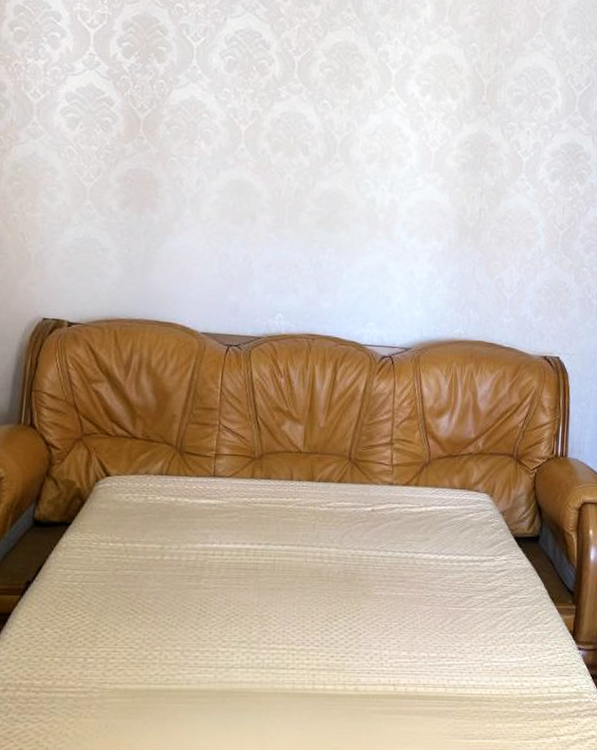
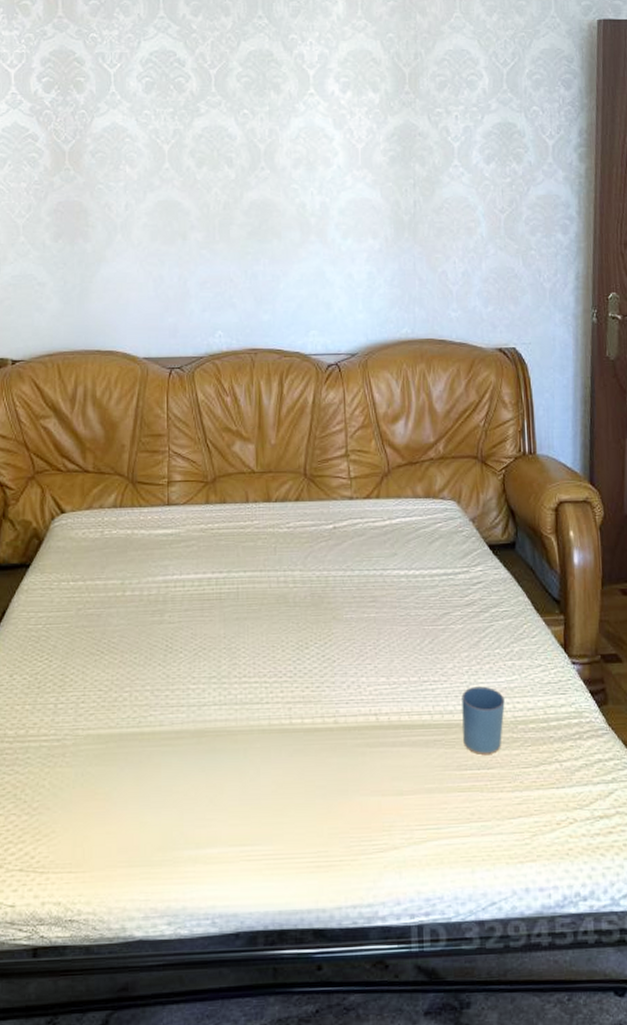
mug: none [472,665,514,726] -> present [462,686,505,754]

